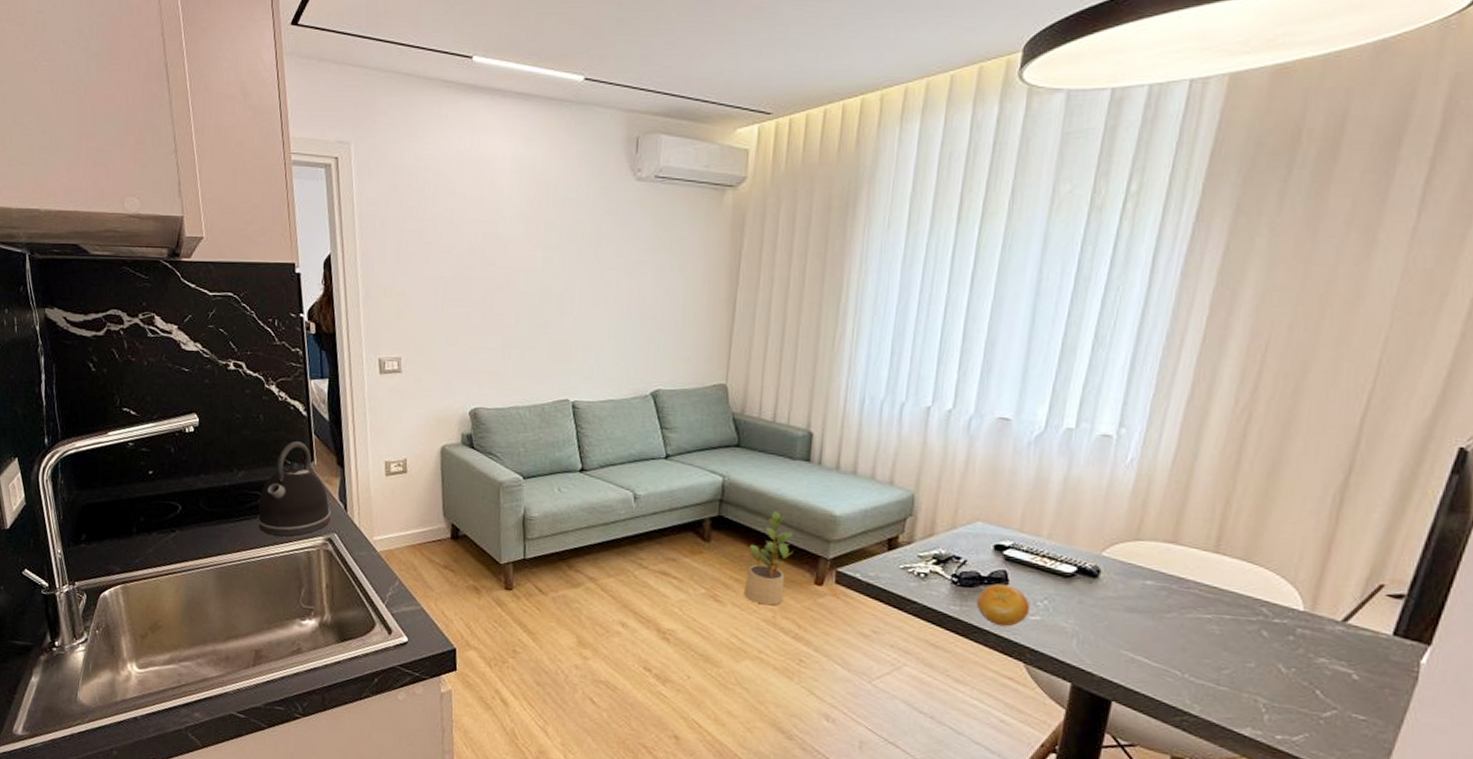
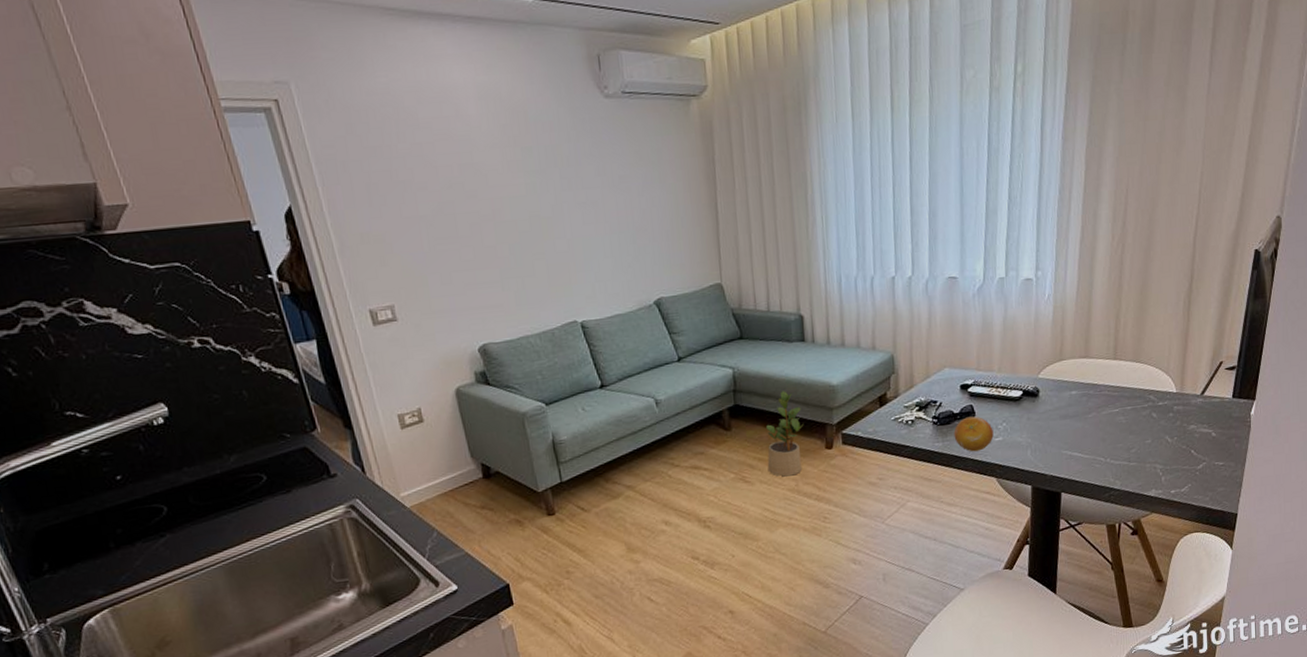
kettle: present [257,440,331,537] -> none [260,410,349,516]

